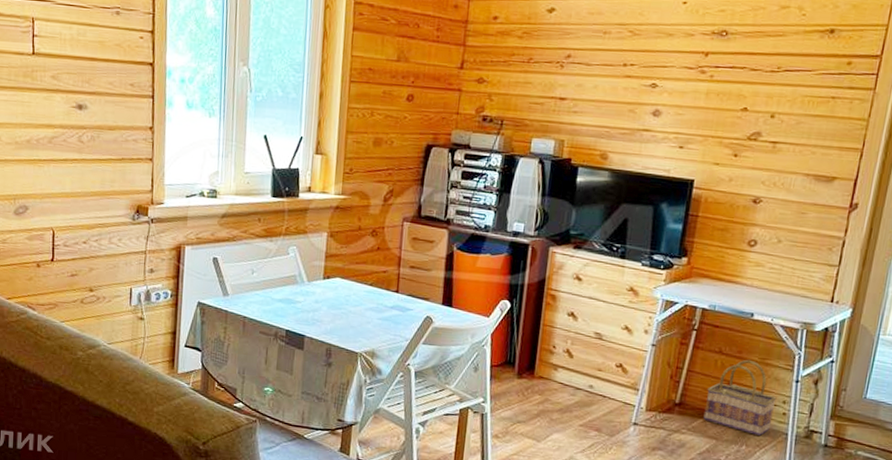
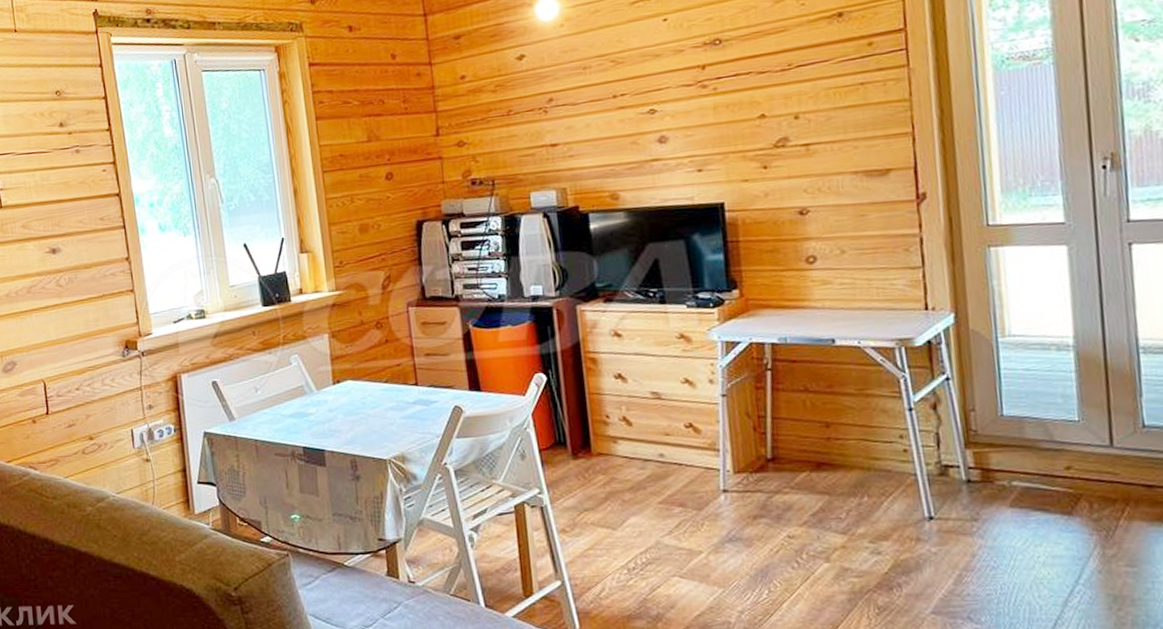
basket: present [703,359,777,436] -> none [802,393,893,482]

